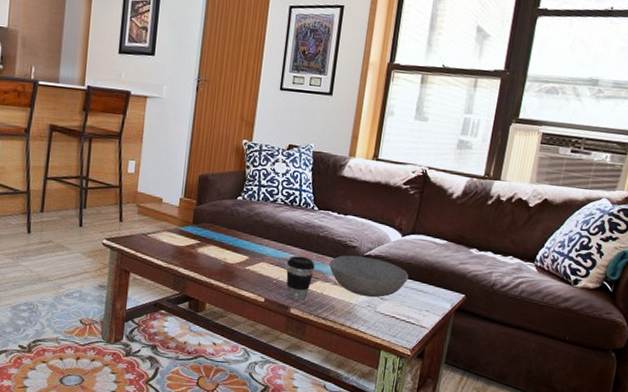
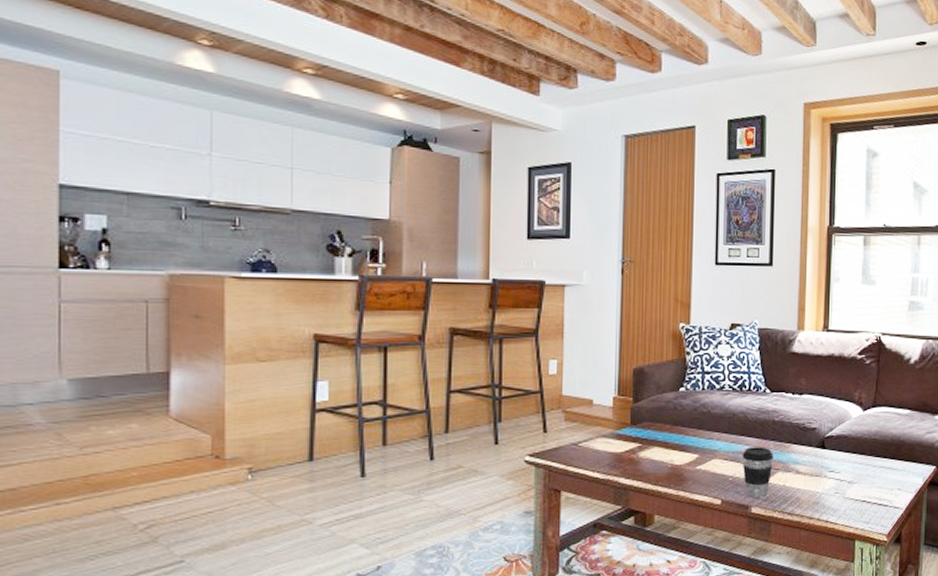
bowl: present [329,255,409,298] -> none [788,438,875,483]

